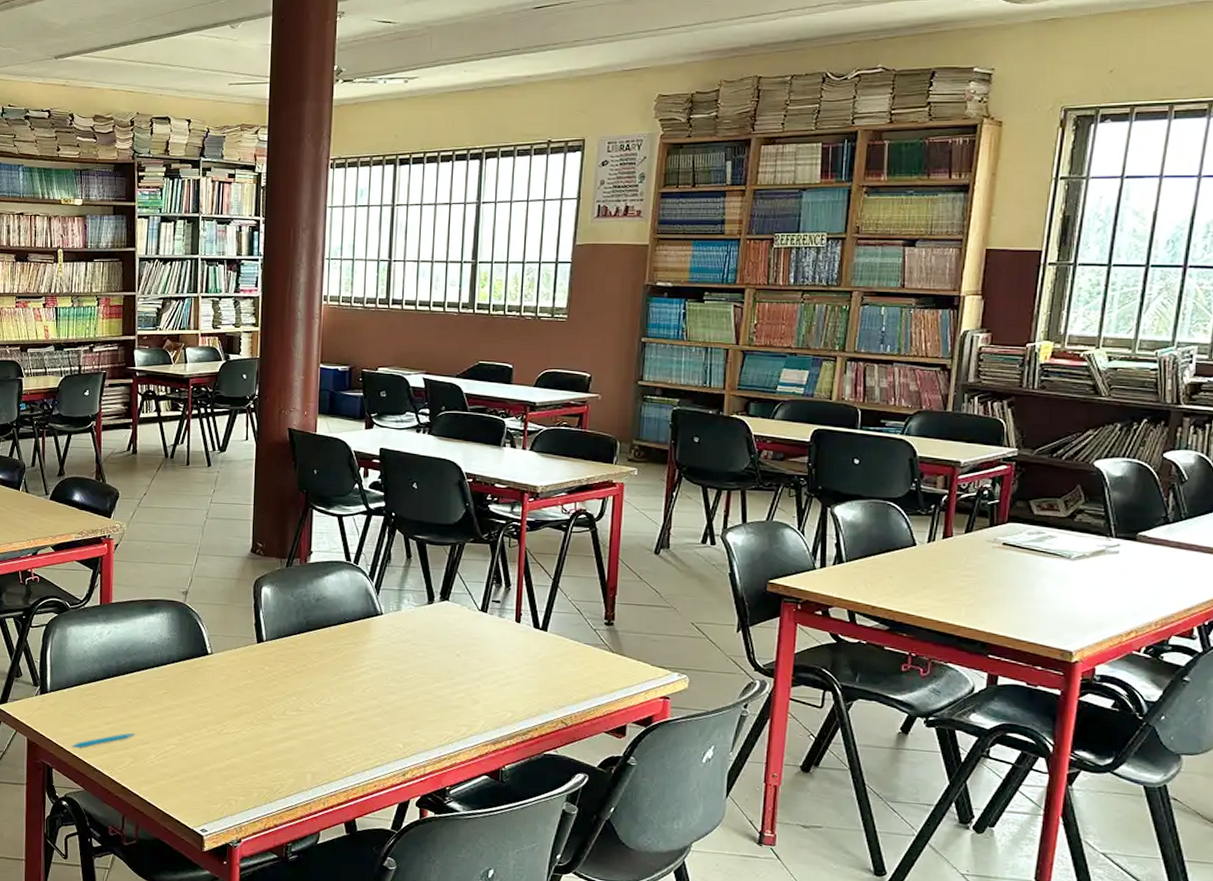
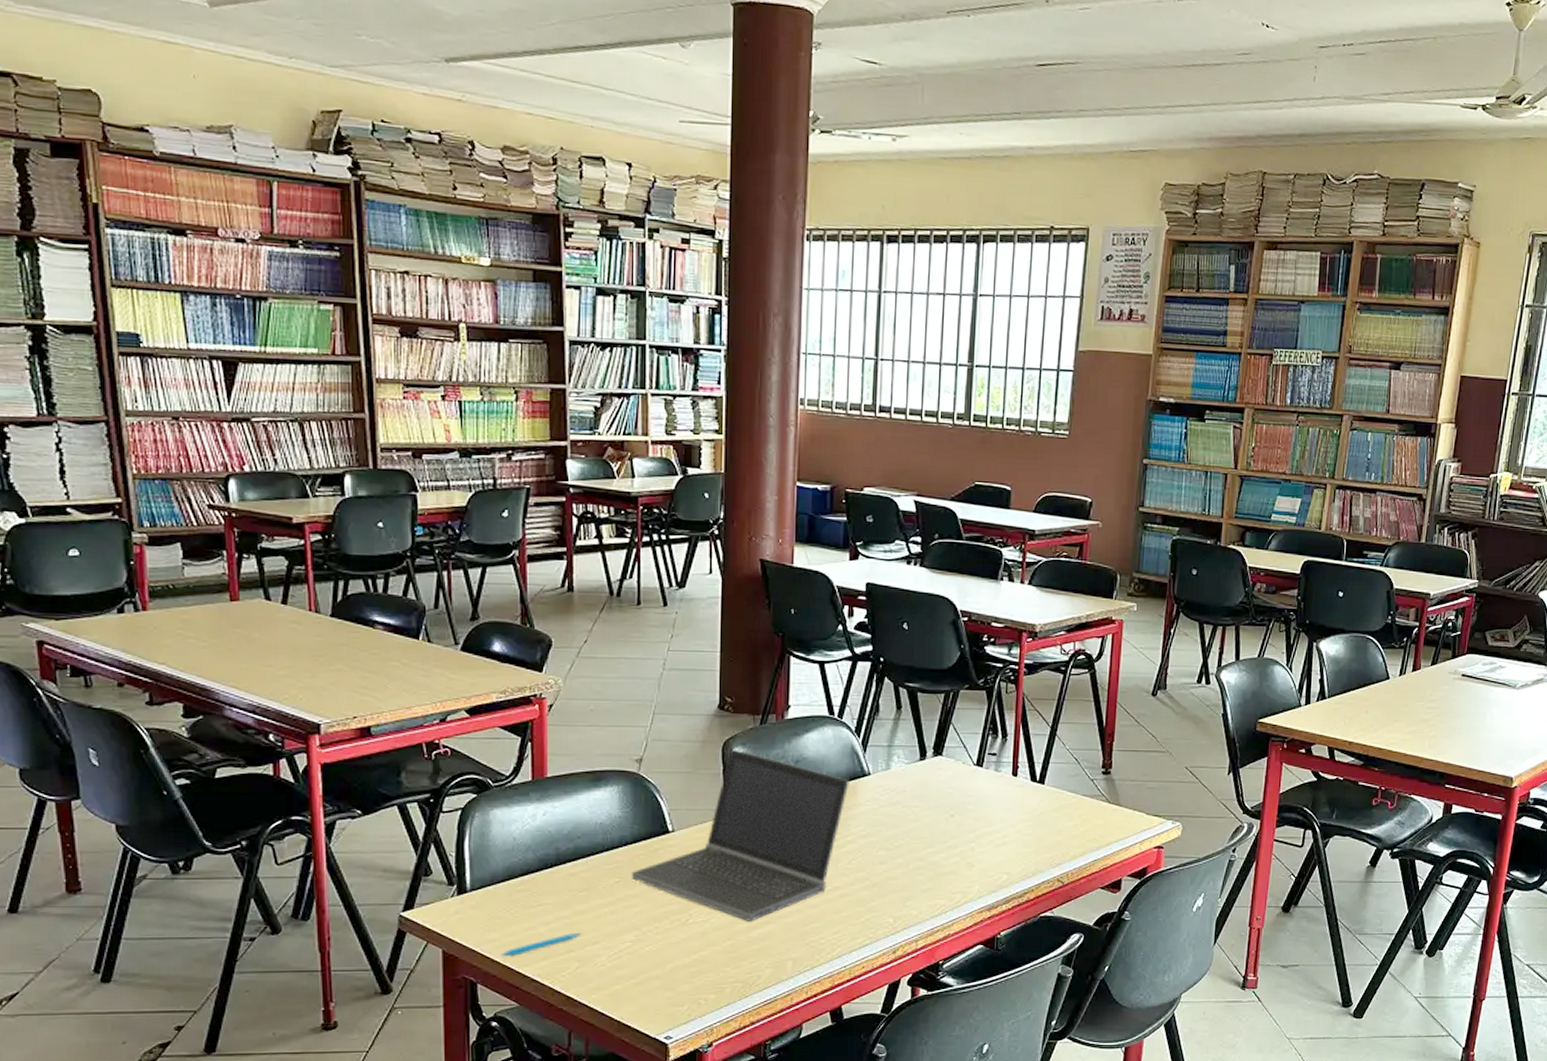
laptop computer: none [177,586,364,736] -> present [632,748,849,922]

